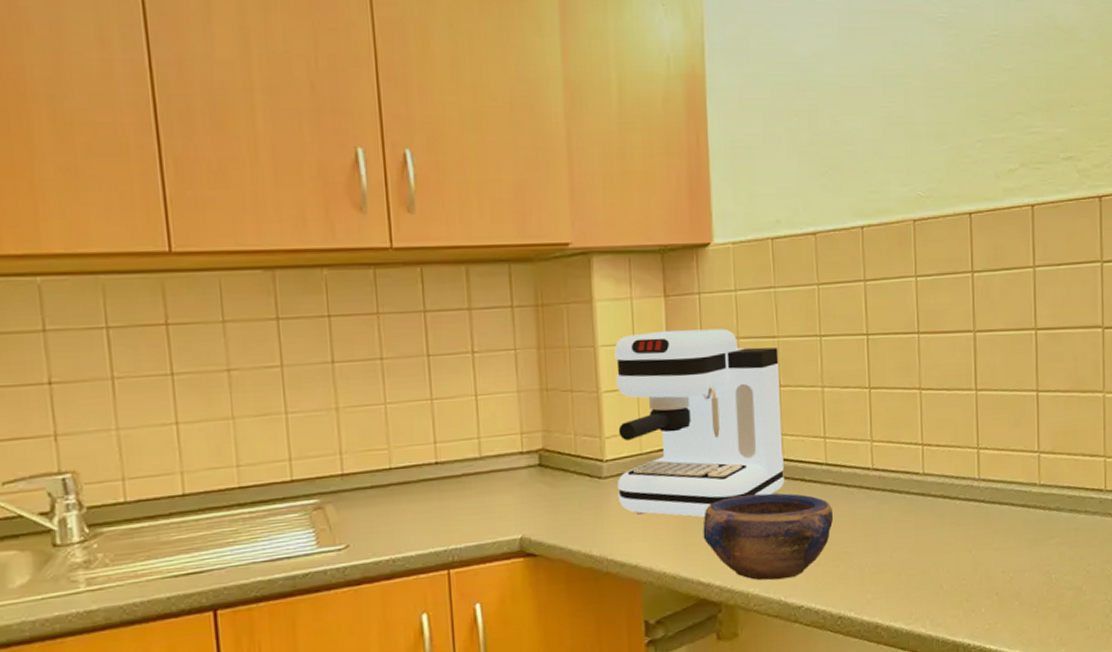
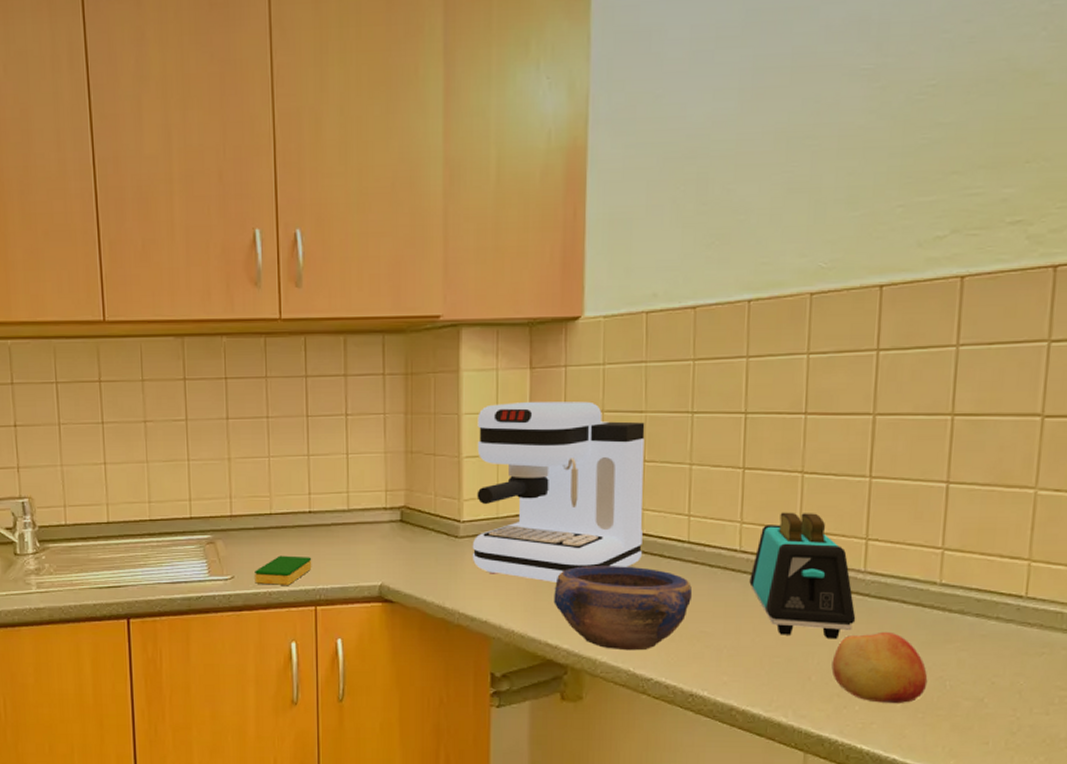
dish sponge: none [374,514,442,551] -> present [255,555,312,585]
toaster: none [883,427,975,548] -> present [749,512,856,639]
apple: none [959,534,1038,603] -> present [831,631,928,703]

